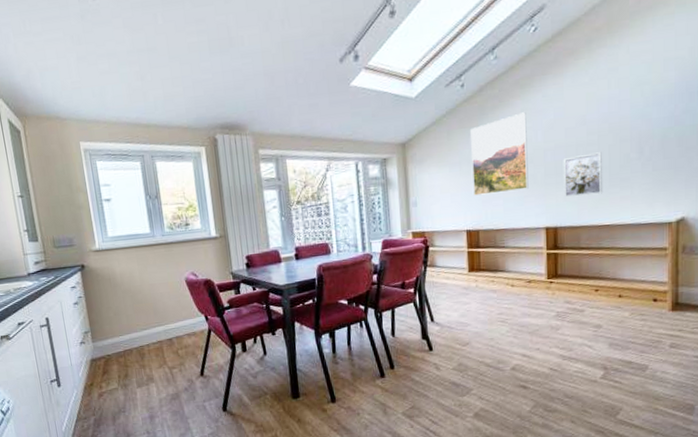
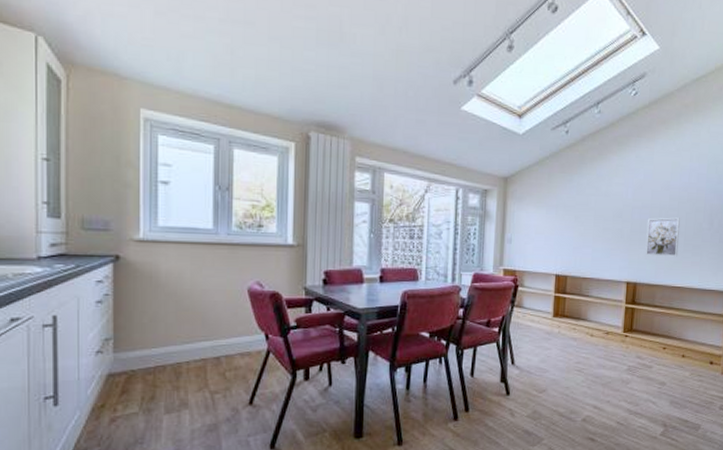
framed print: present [471,112,529,196] -> none [566,168,621,242]

